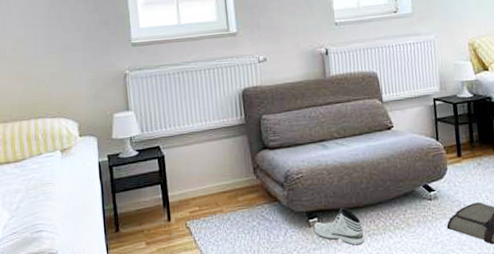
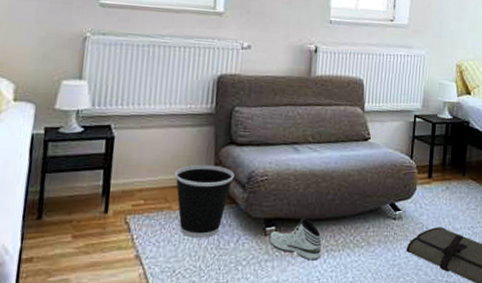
wastebasket: none [220,169,272,235] -> present [175,164,234,238]

